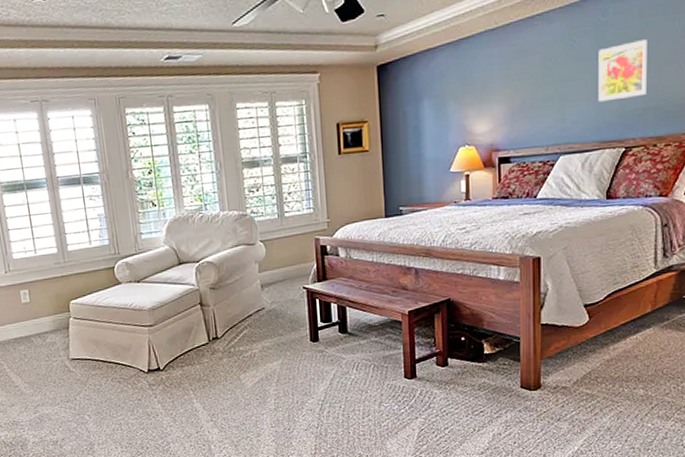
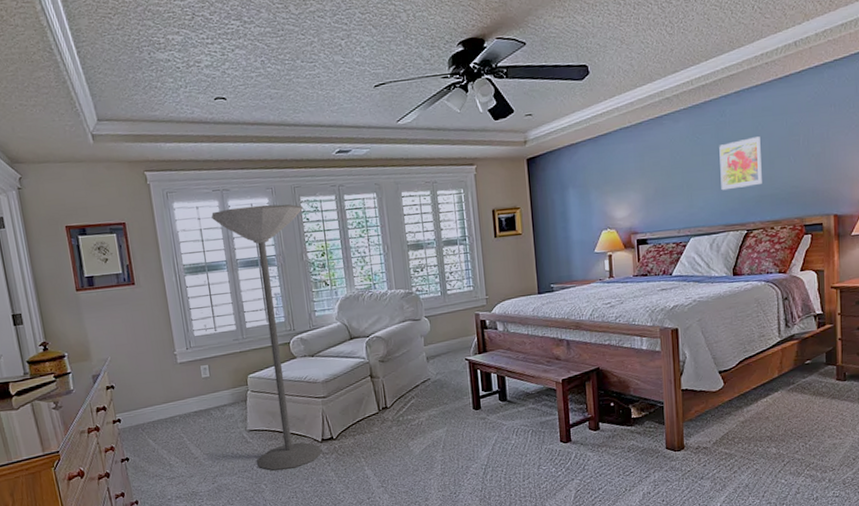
floor lamp: none [30,116,149,401] -> present [211,204,323,470]

